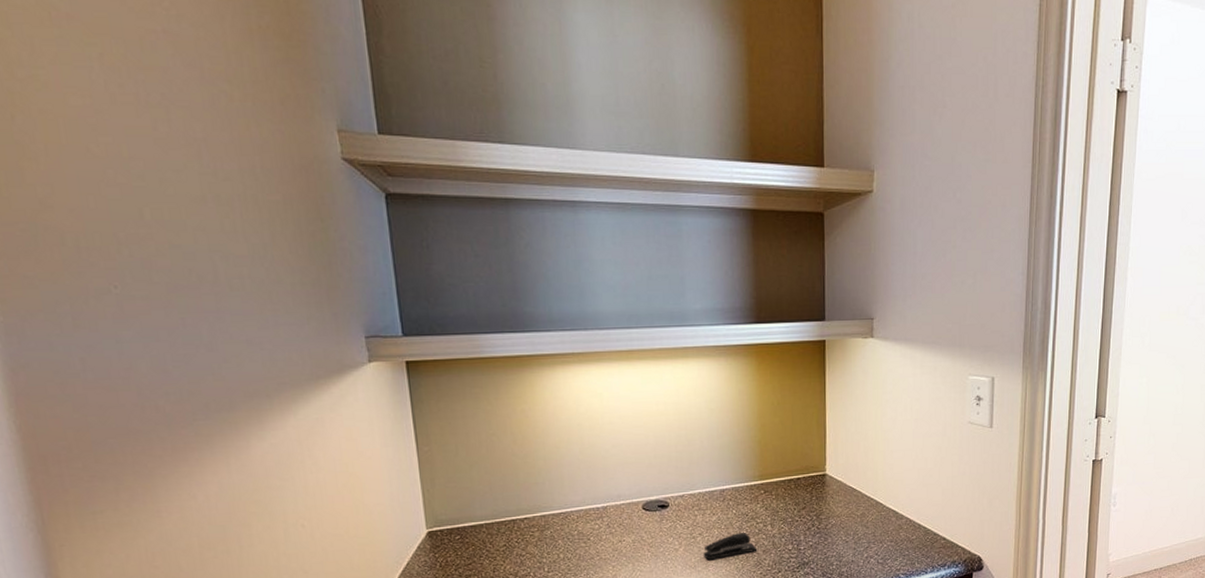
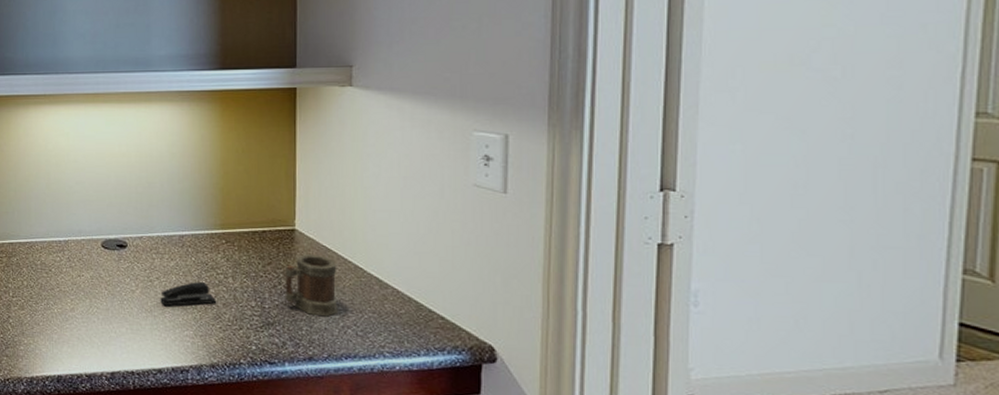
mug: none [817,495,862,551] -> present [284,254,338,317]

